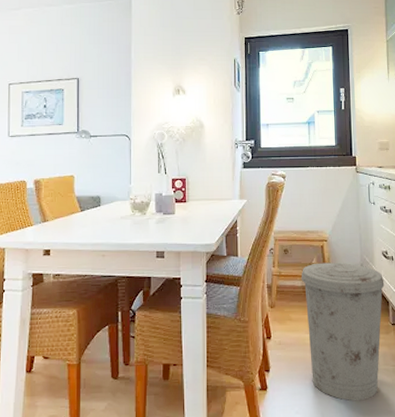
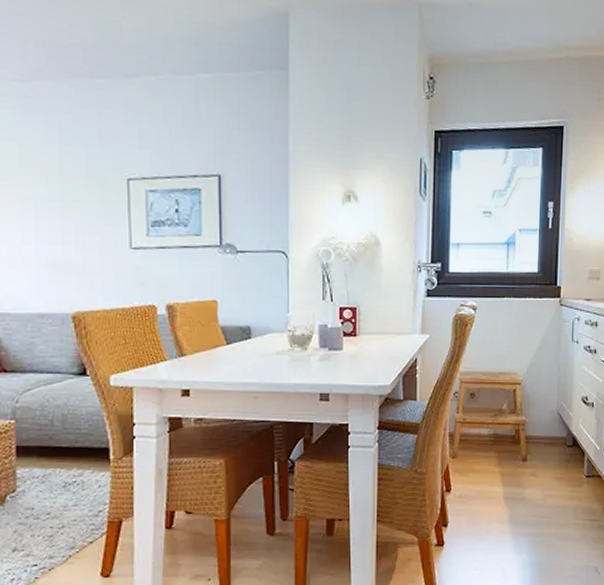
trash can: present [301,262,385,401] -> none [488,408,582,557]

